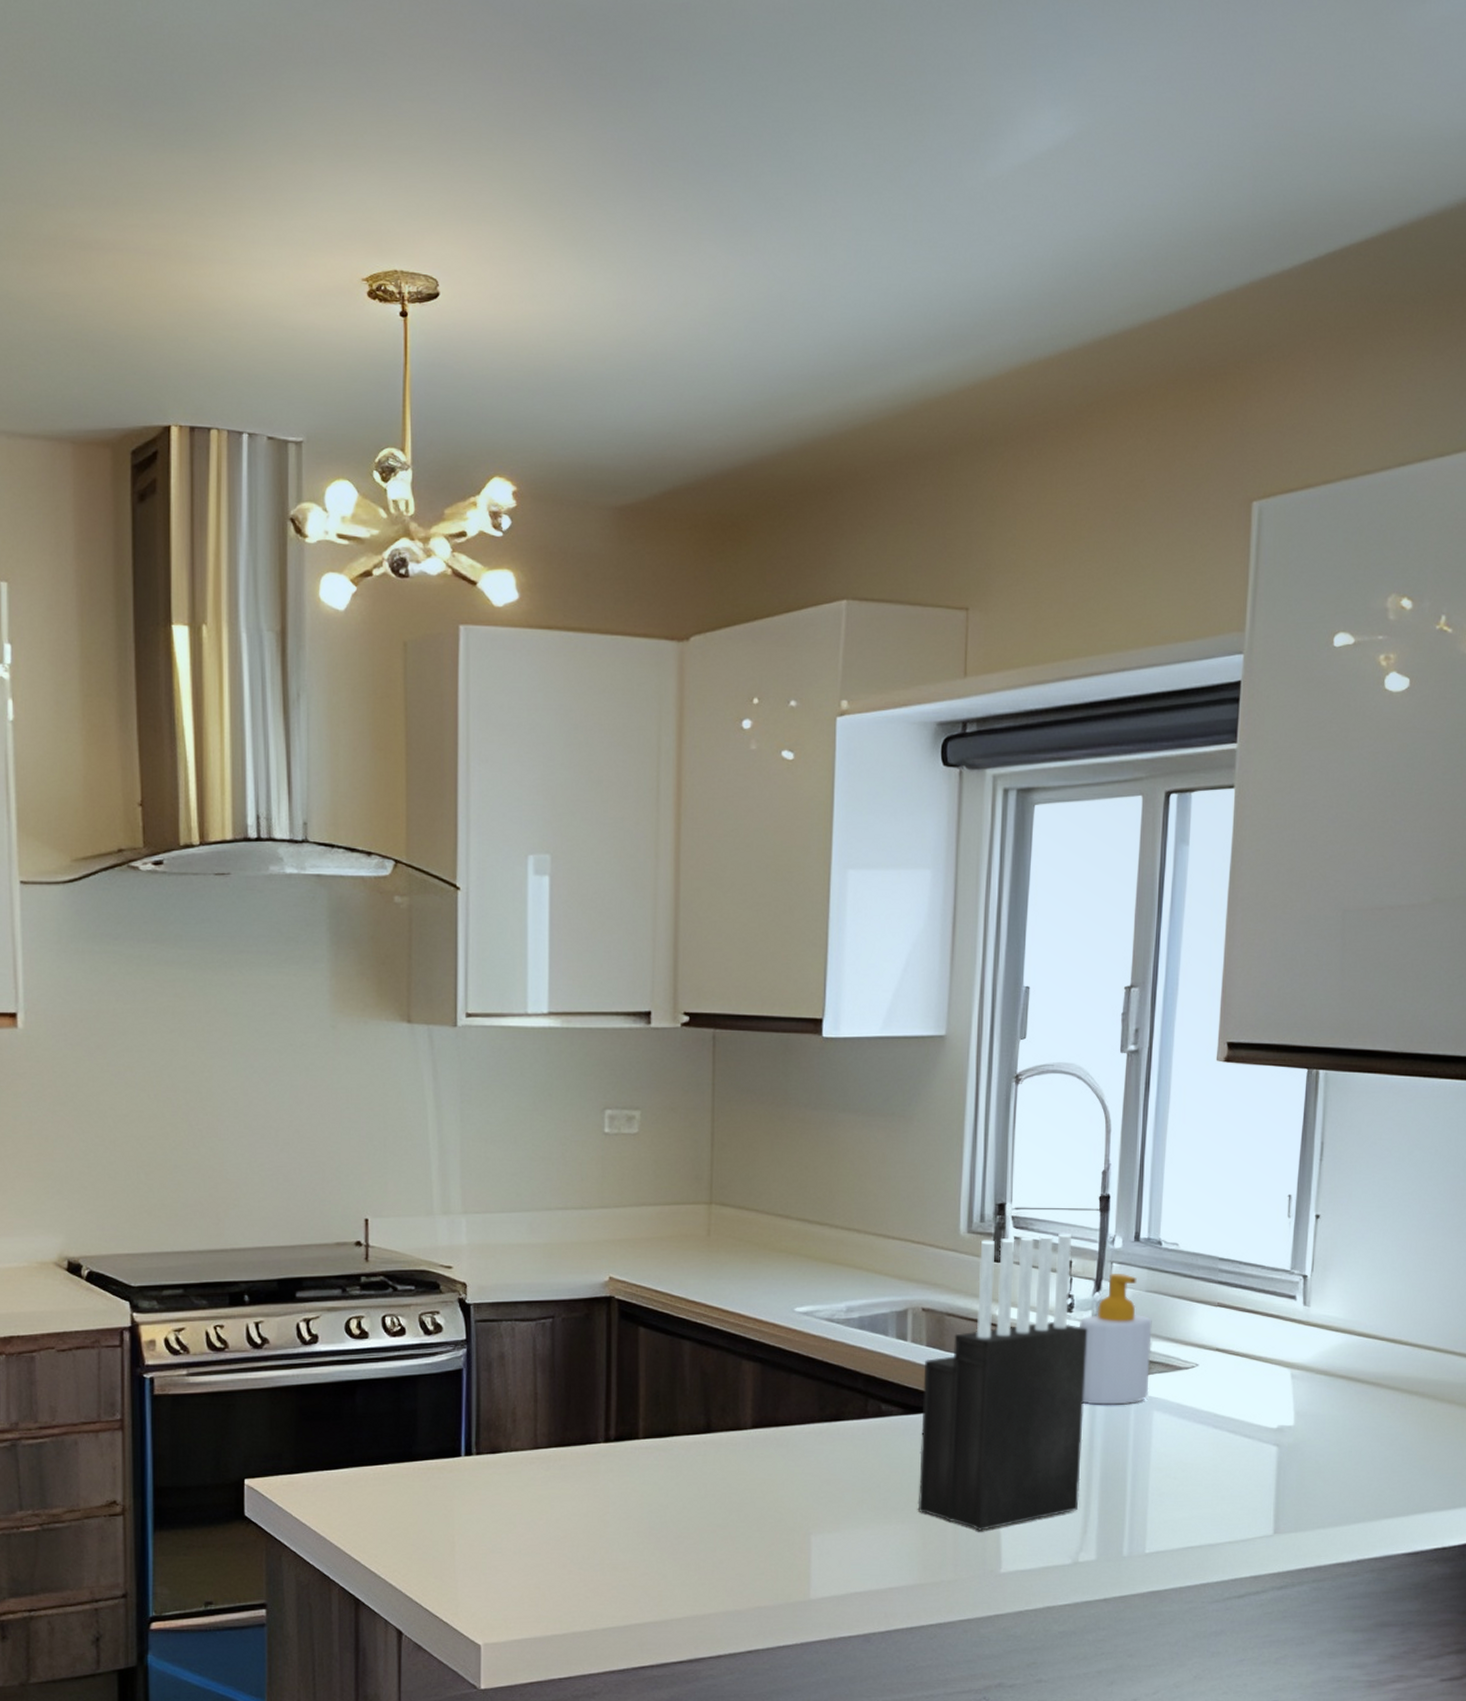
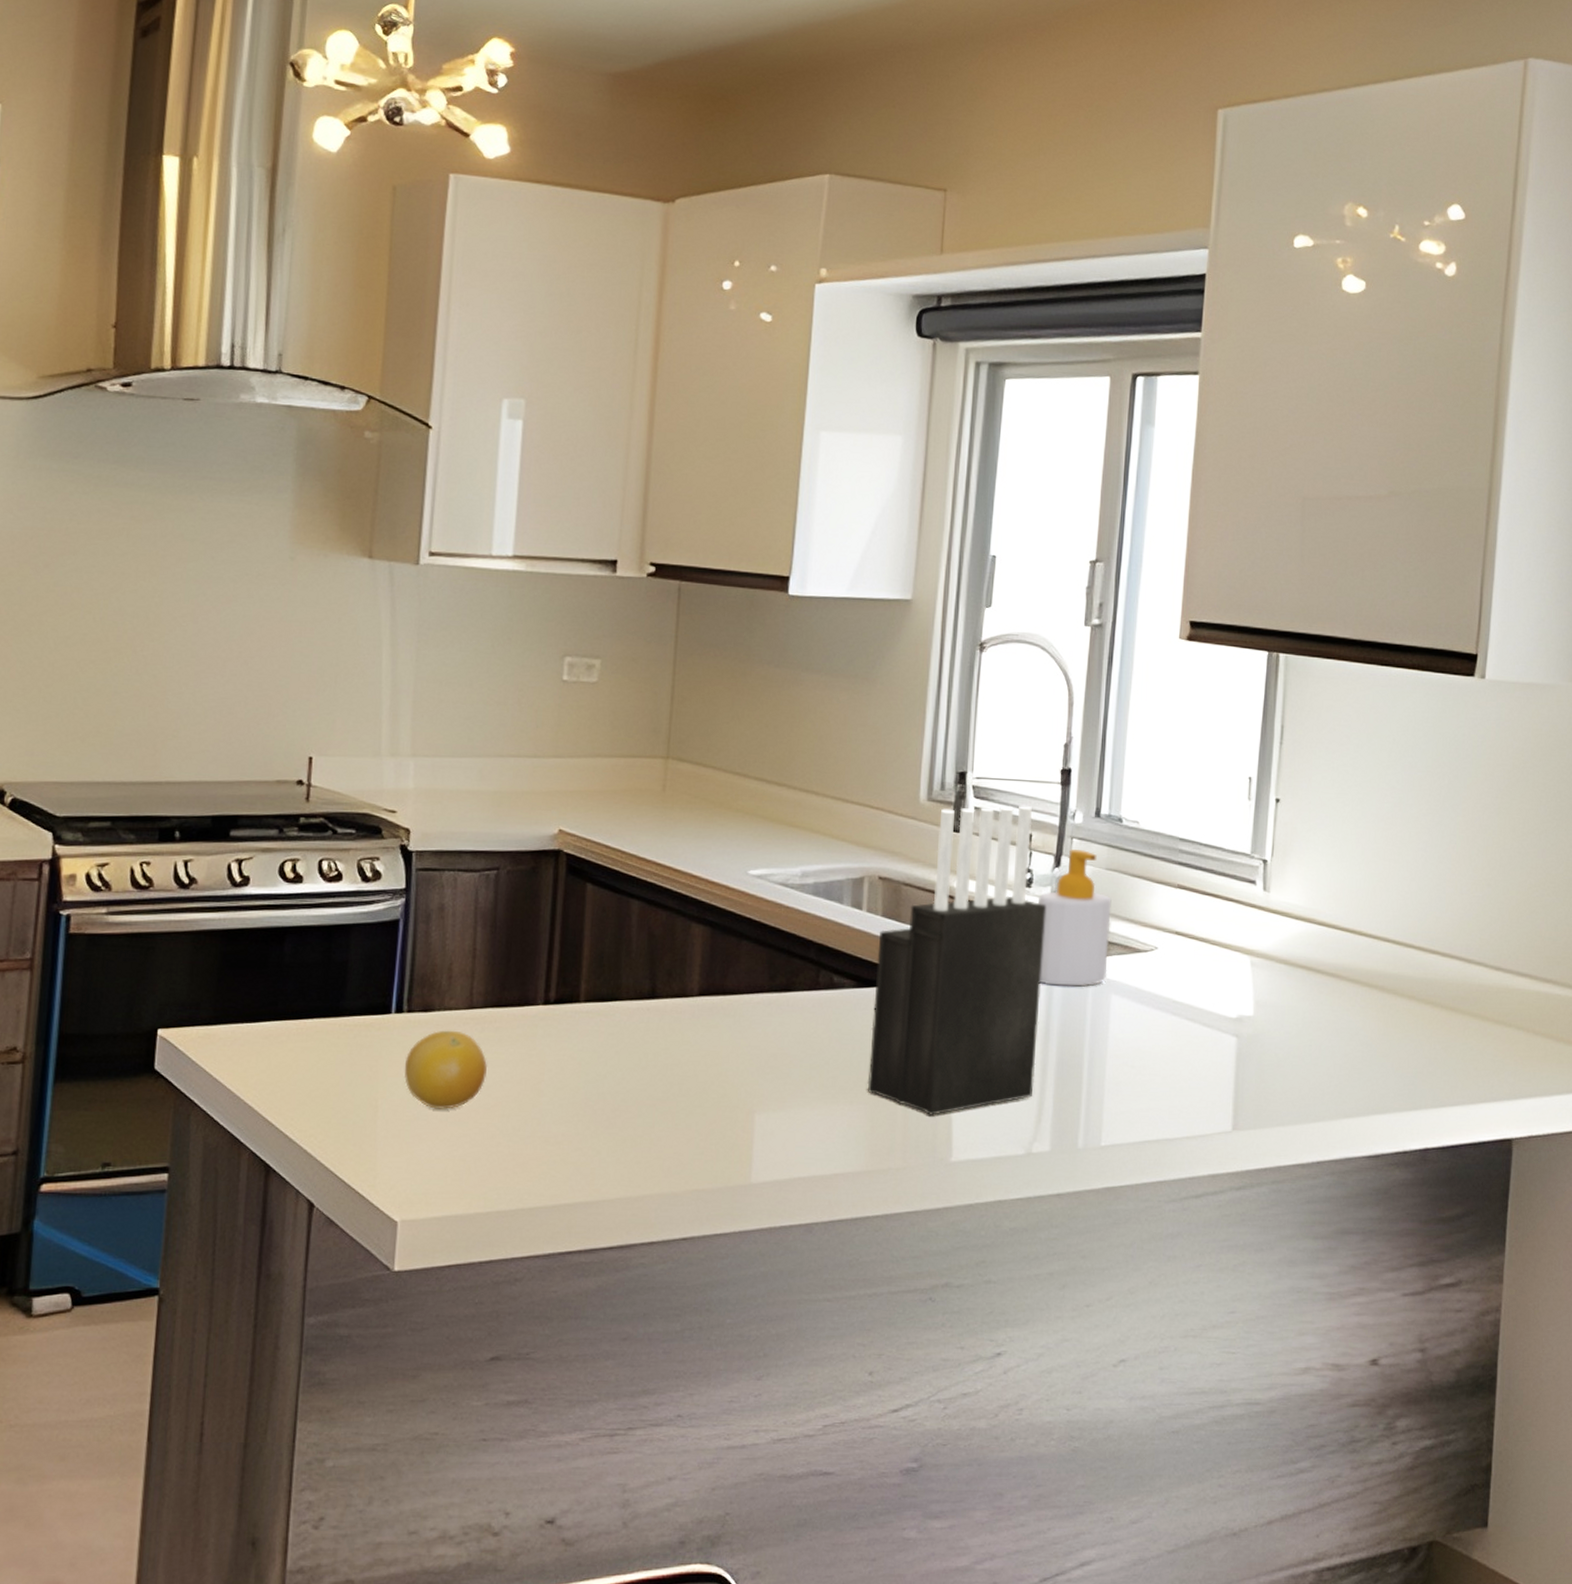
fruit: none [477,1469,556,1542] -> present [404,1030,488,1109]

